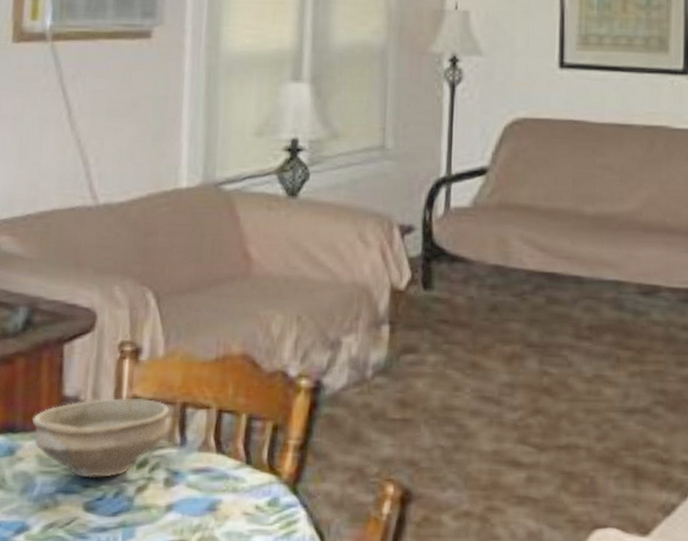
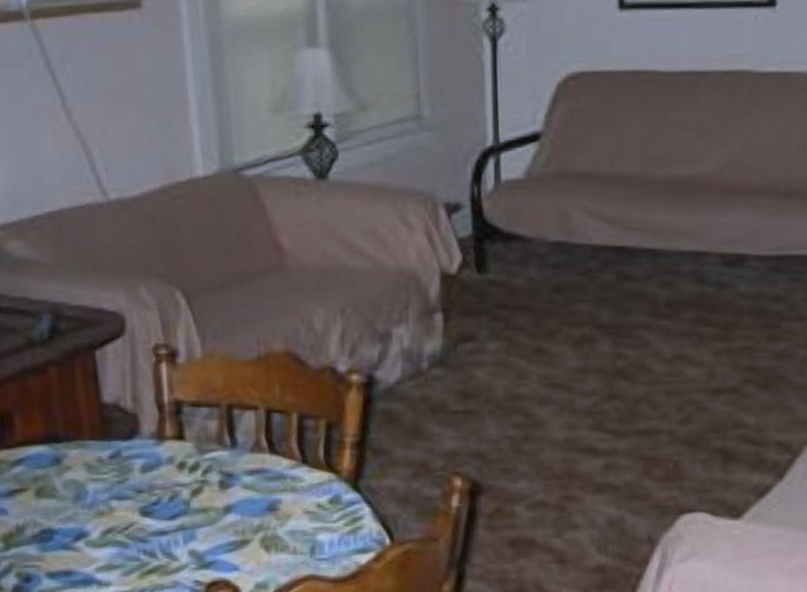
bowl: present [32,398,170,478] -> none [74,402,216,484]

